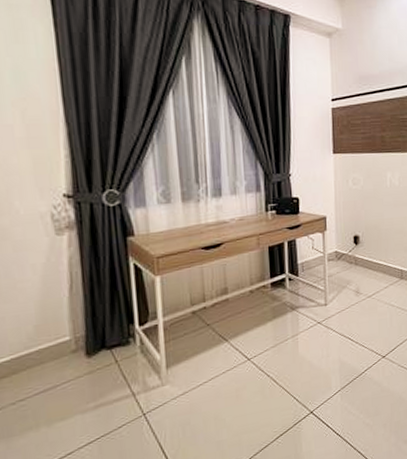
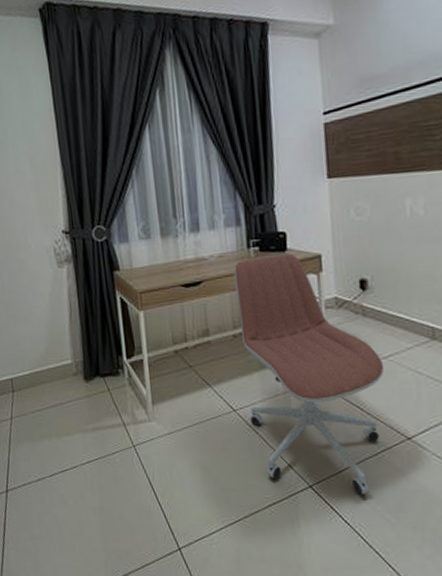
office chair: none [252,215,369,414] -> present [233,253,385,496]

